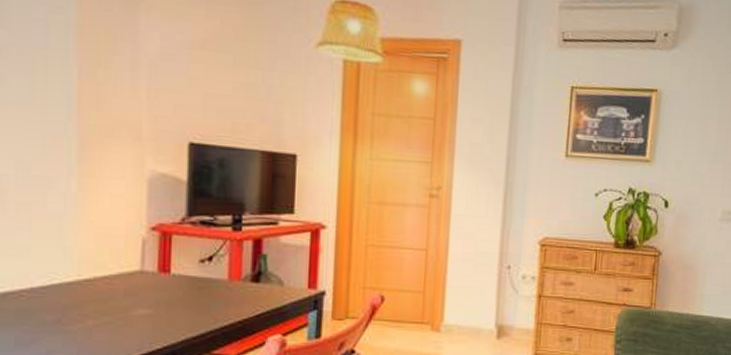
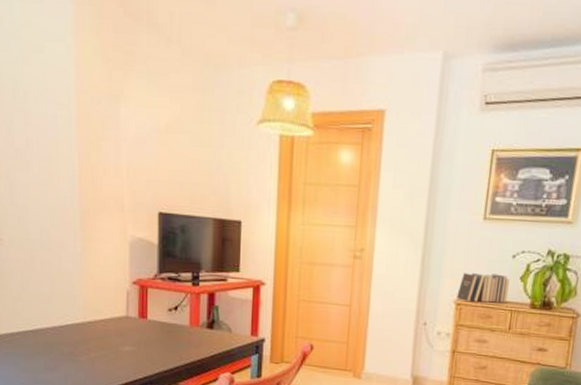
books: none [541,211,593,243] -> present [457,272,510,303]

